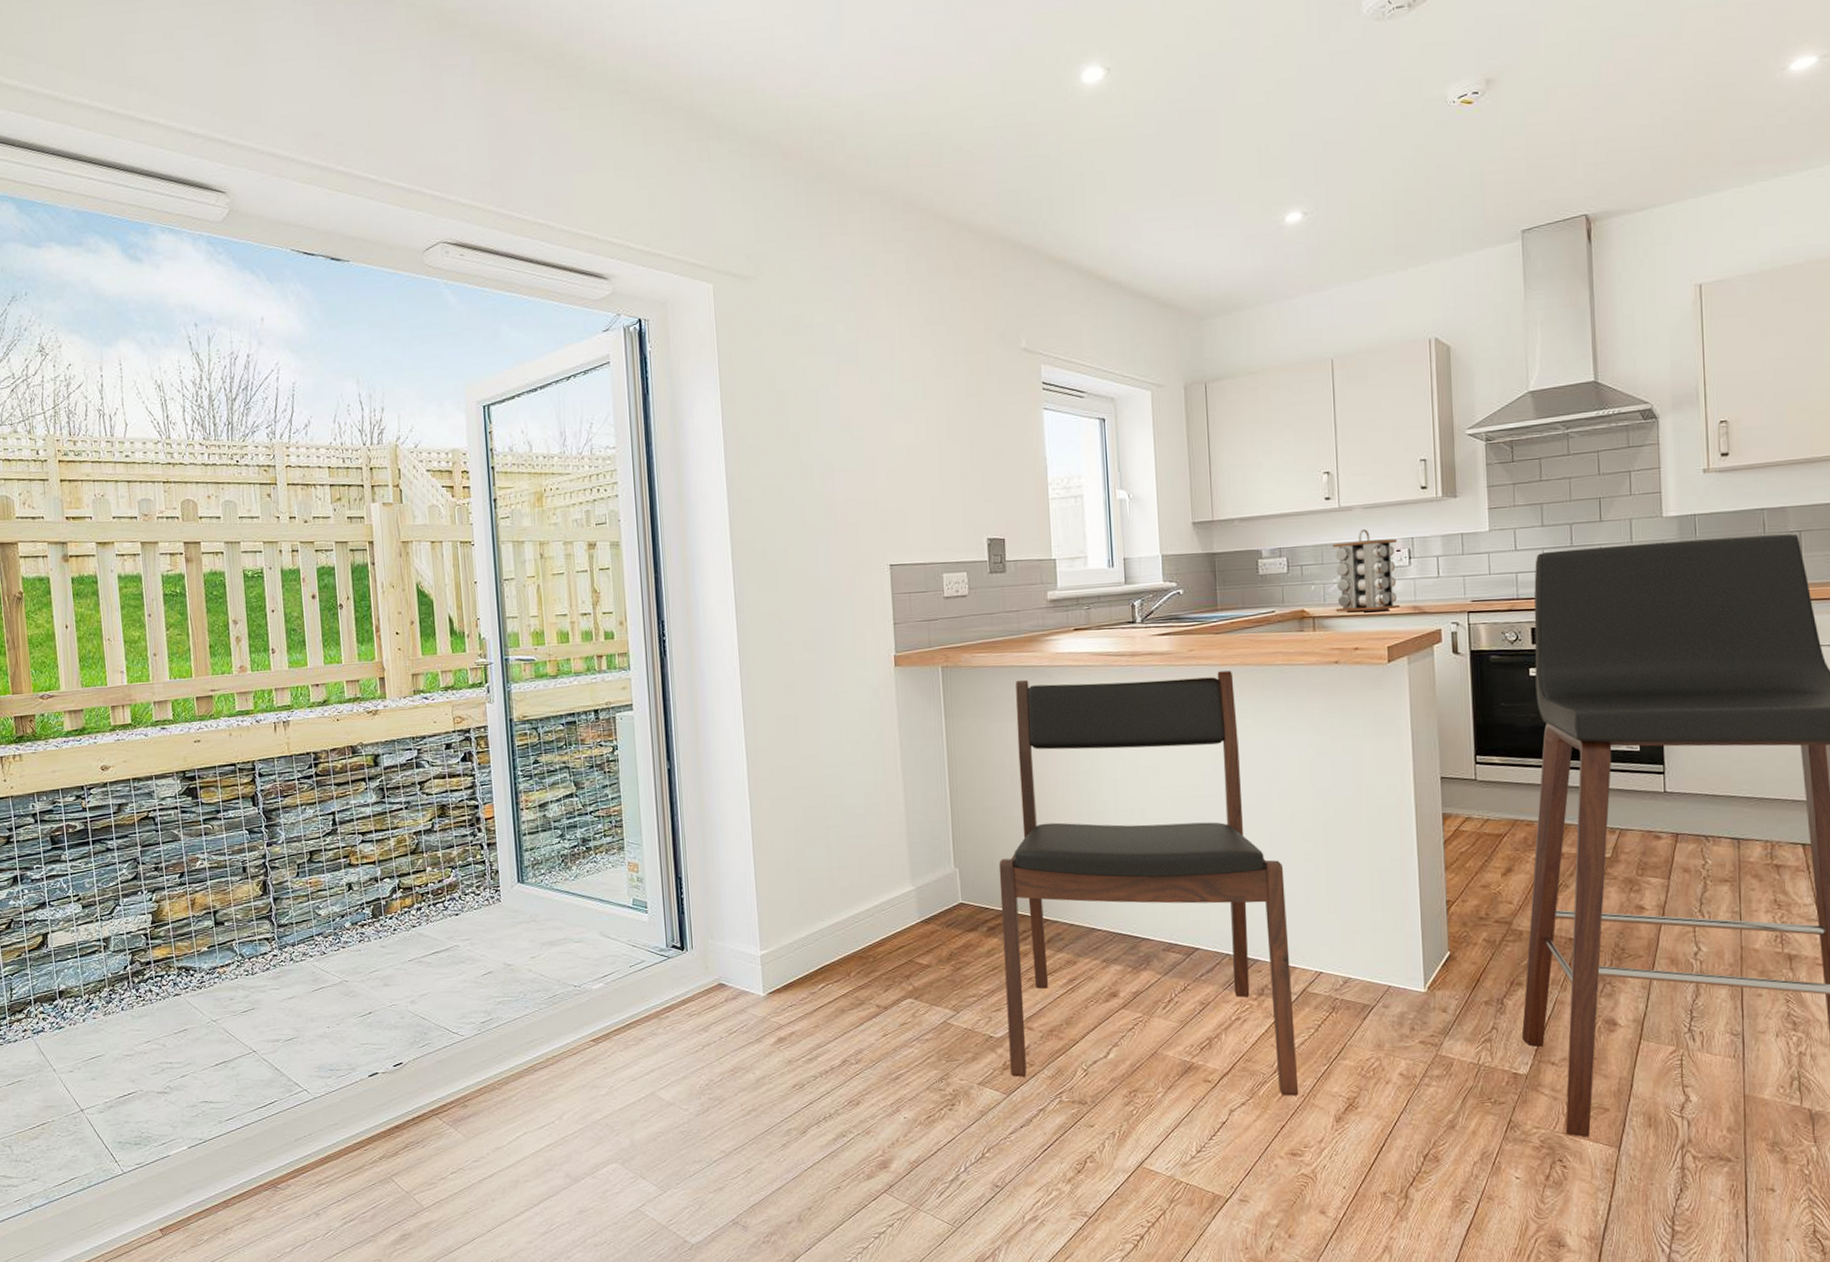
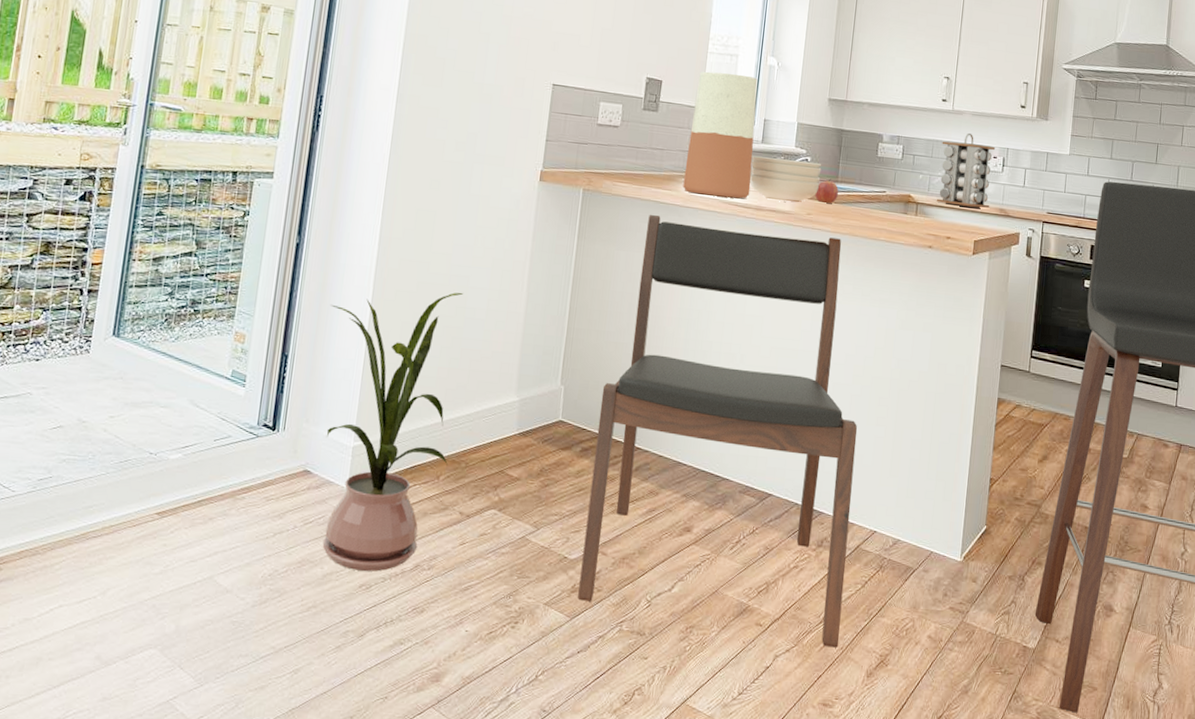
house plant: none [711,792,856,1072] -> present [322,292,464,572]
vase: none [1043,515,1121,651] -> present [683,71,758,199]
bowl: none [1116,594,1198,643] -> present [749,156,822,203]
fruit: none [1194,608,1220,636] -> present [815,178,838,204]

